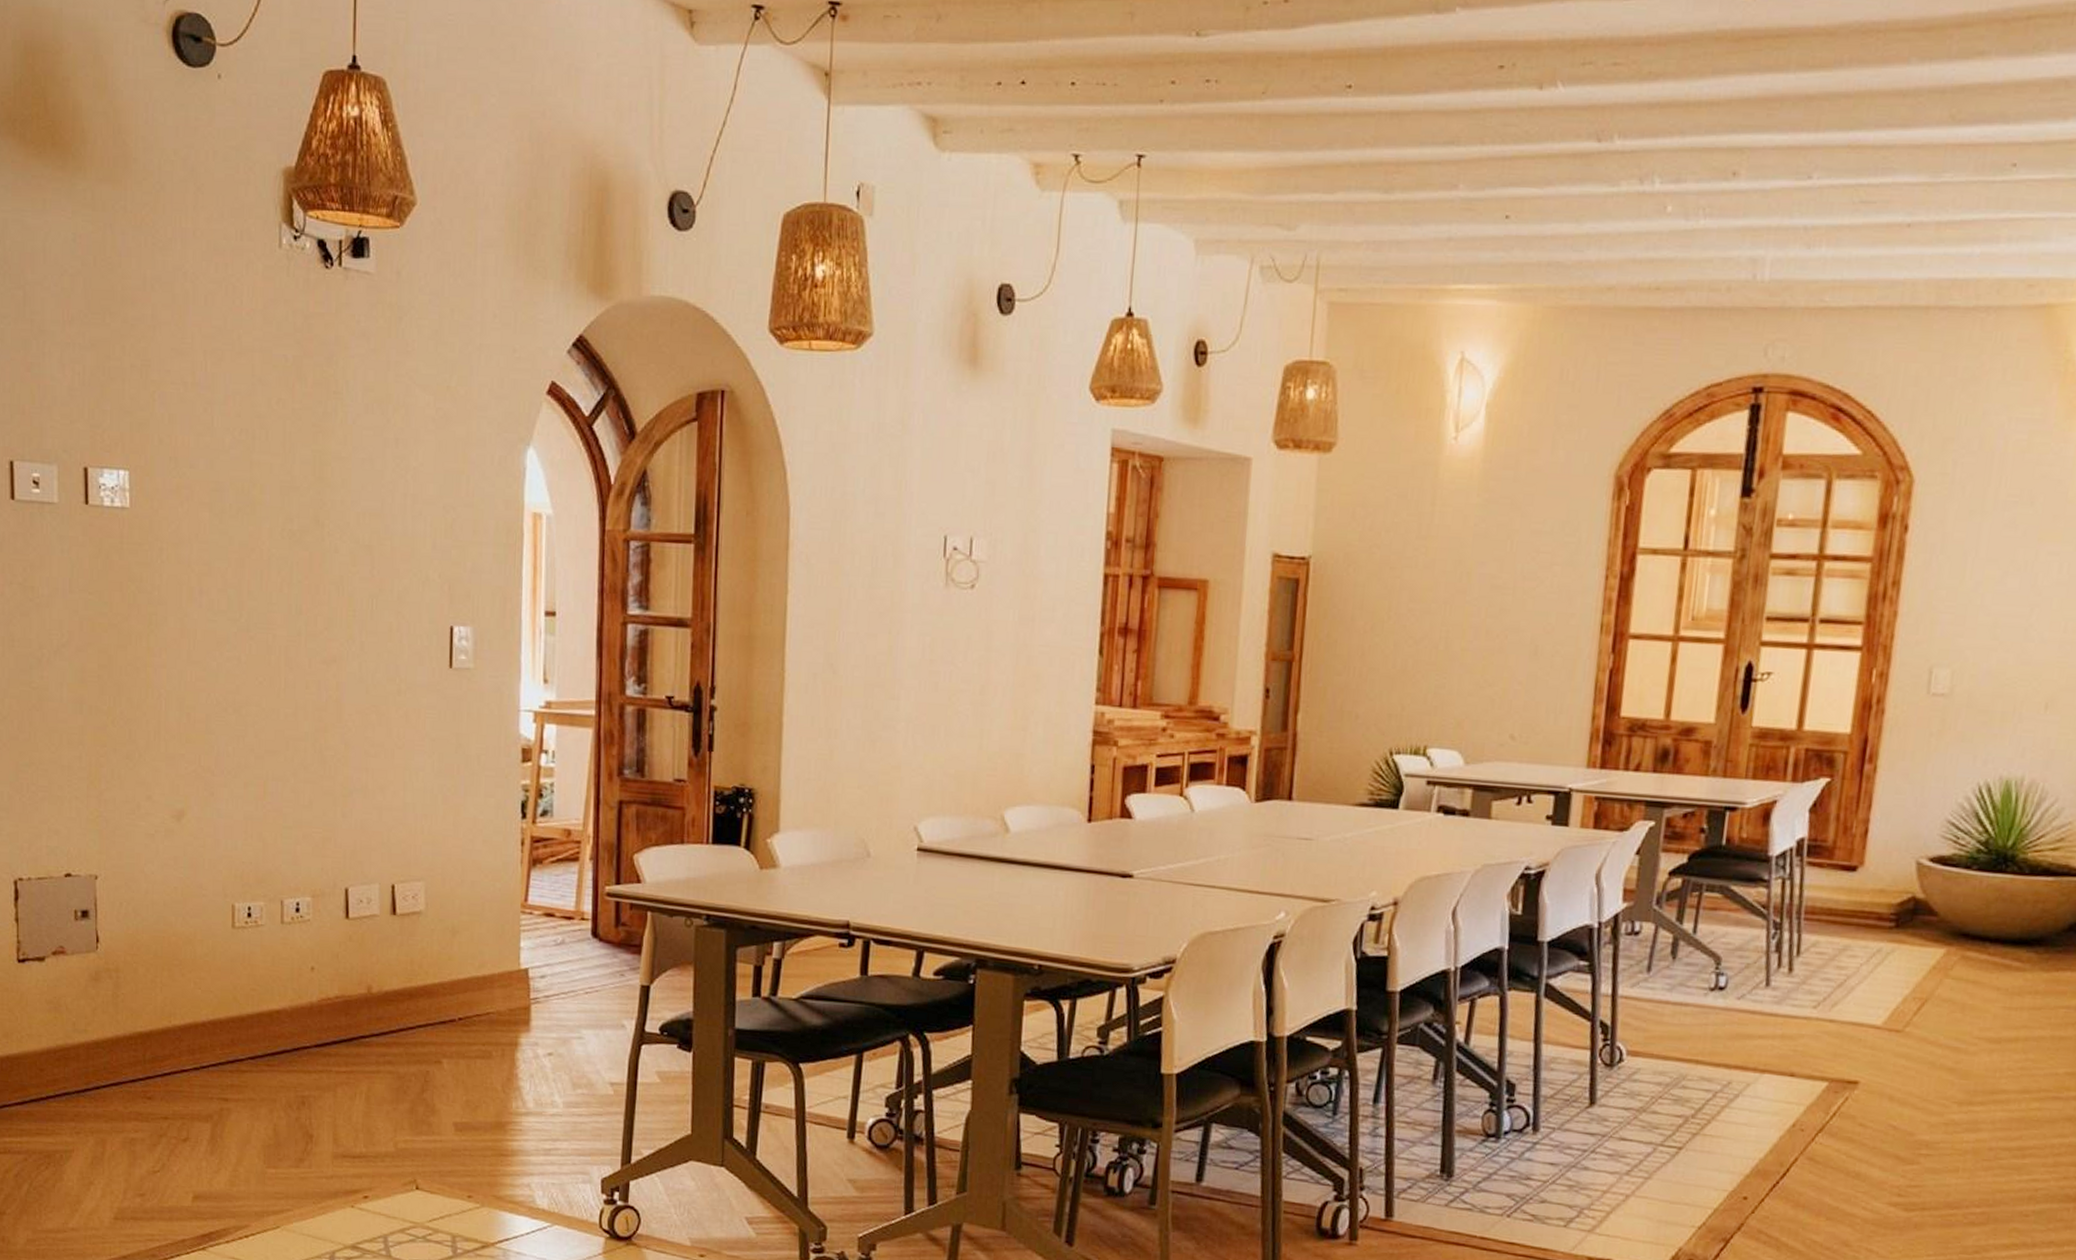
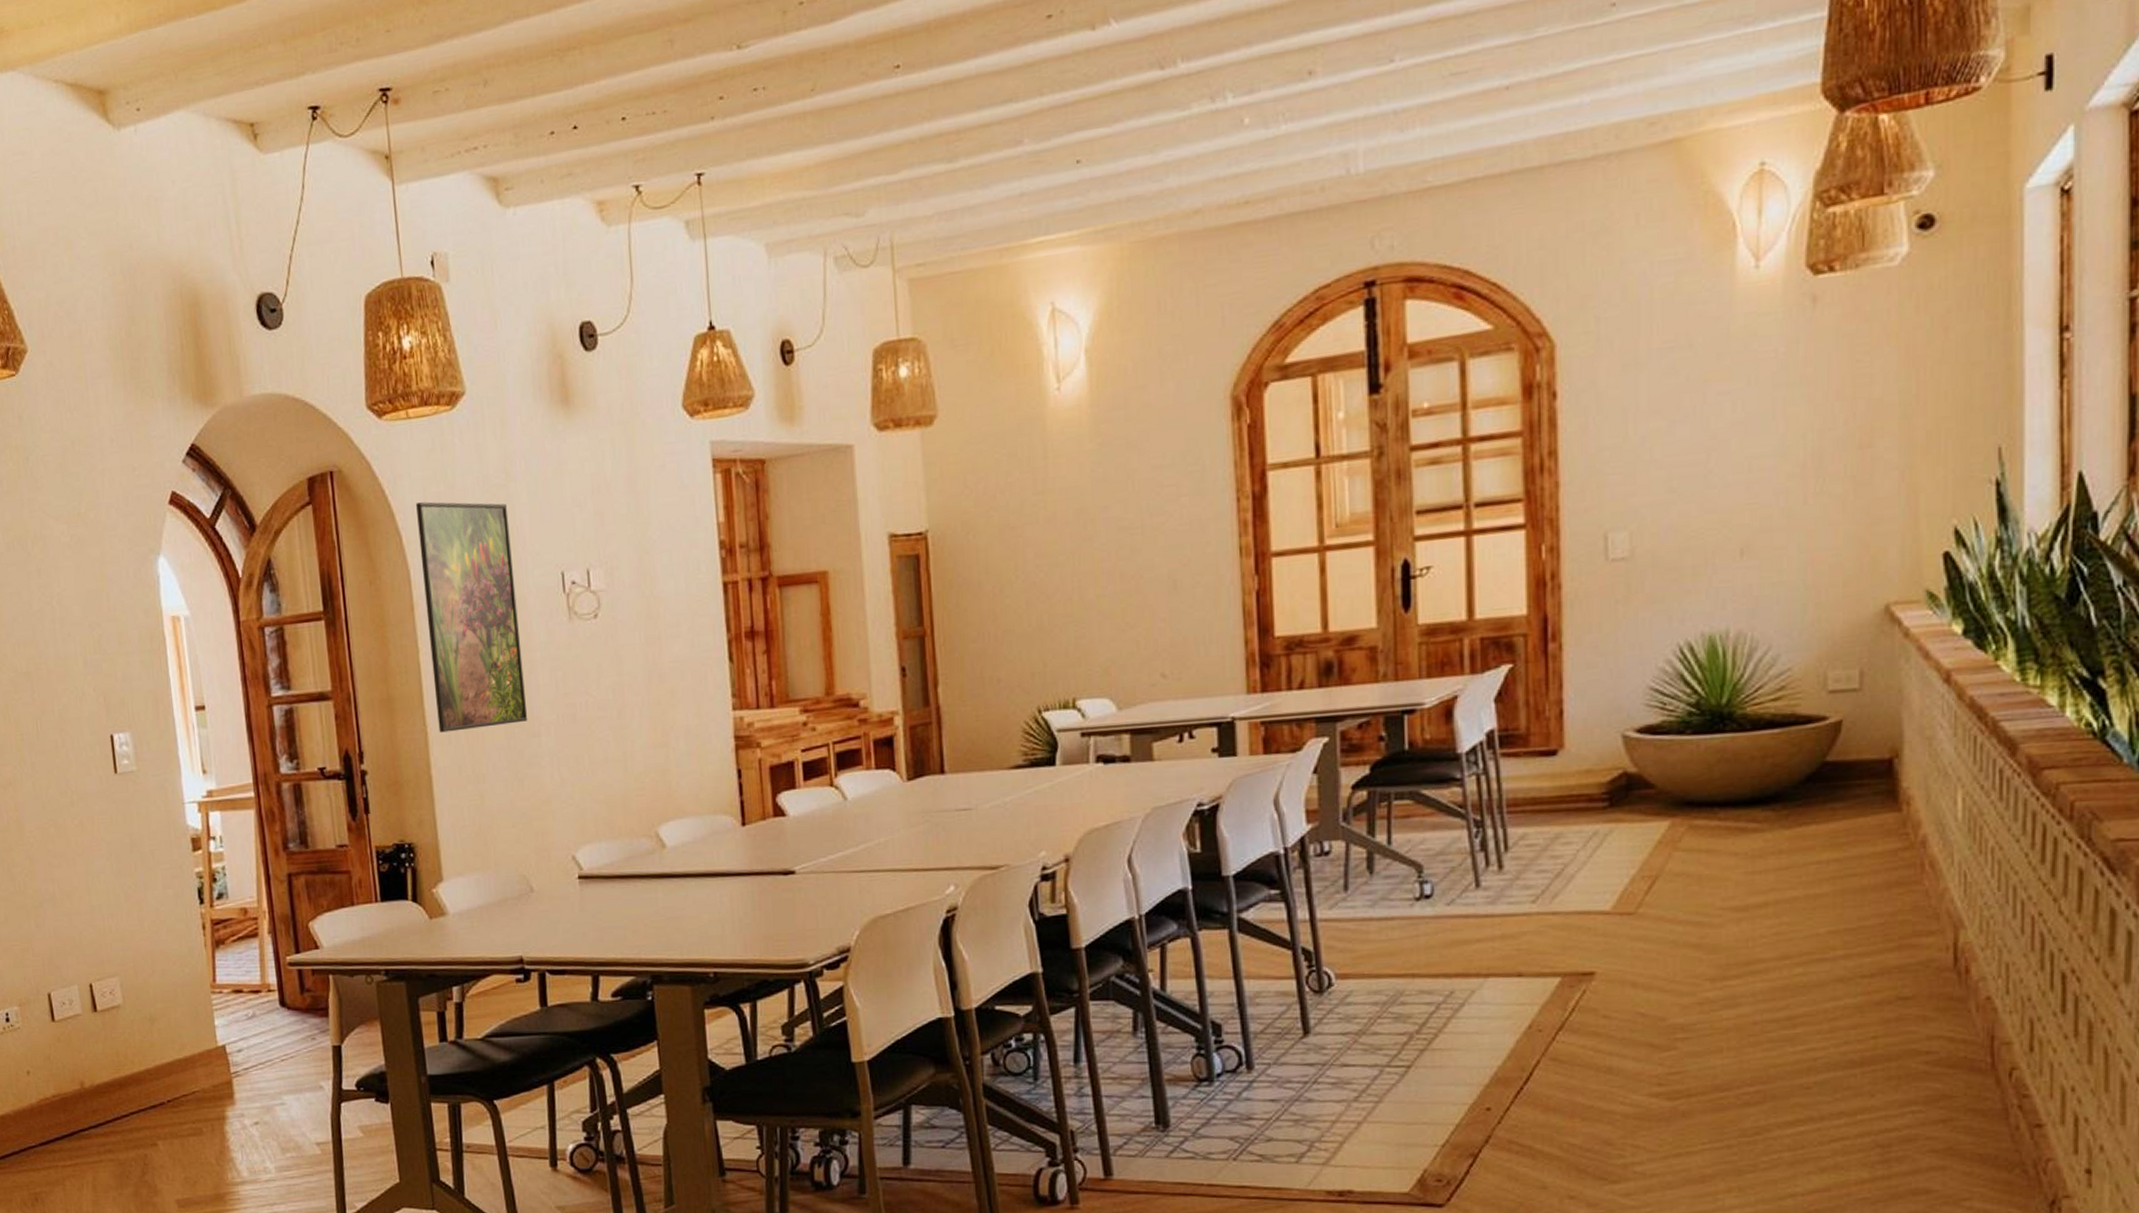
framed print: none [797,439,899,683] -> present [416,502,528,733]

